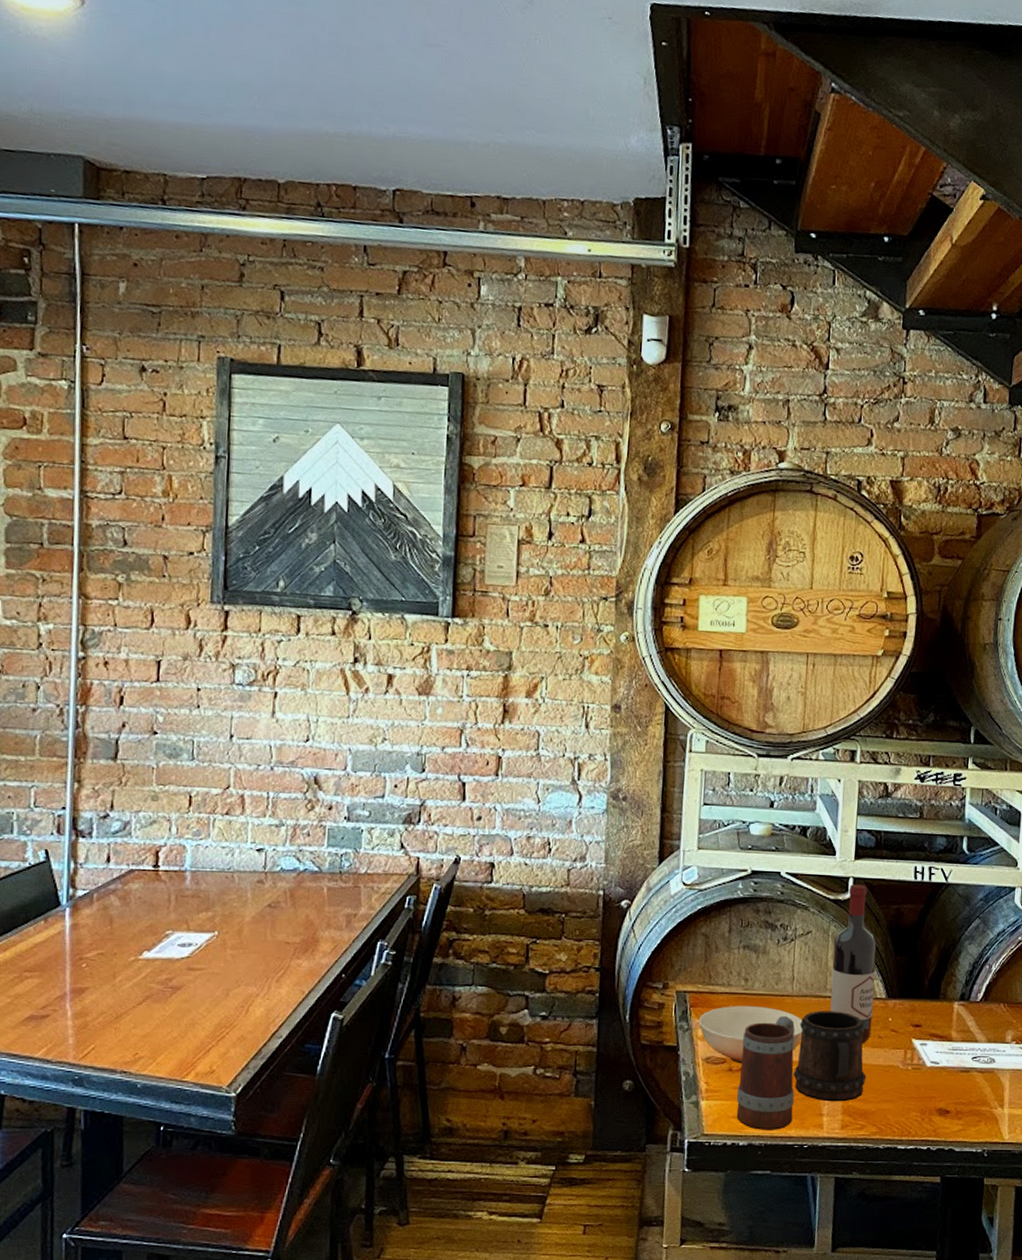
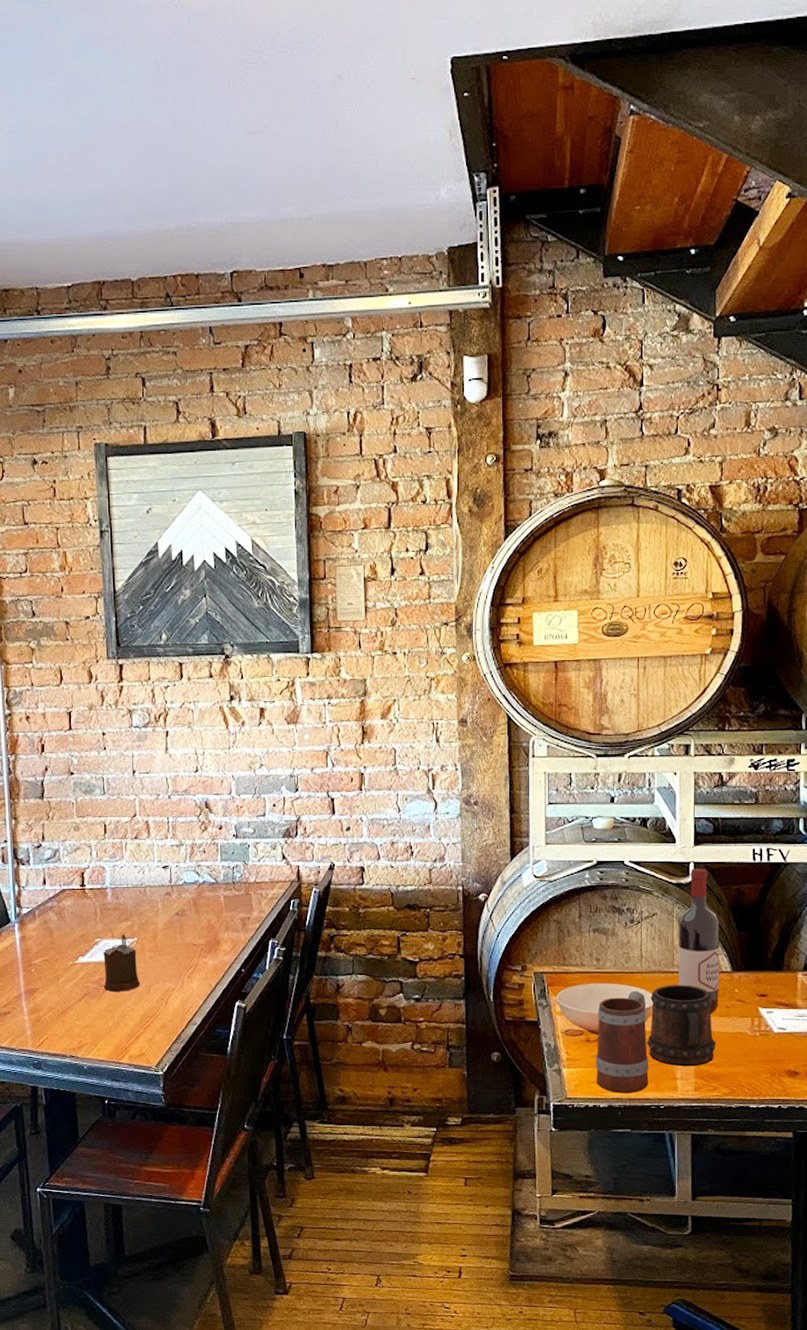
beer mug: none [172,926,217,995] -> present [103,934,140,992]

